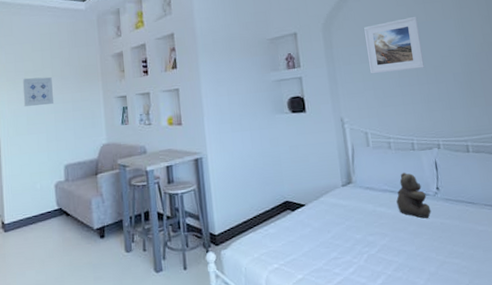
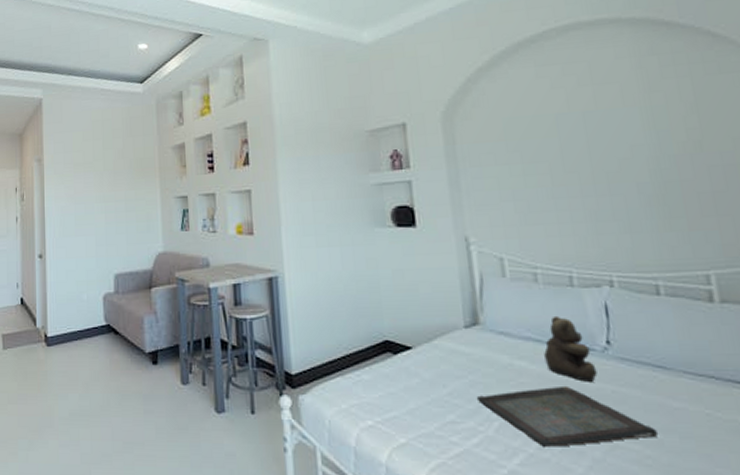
wall art: present [22,77,53,107] -> none [71,170,104,204]
serving tray: none [351,222,471,269] -> present [476,385,659,447]
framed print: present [364,16,425,74] -> none [501,102,591,180]

